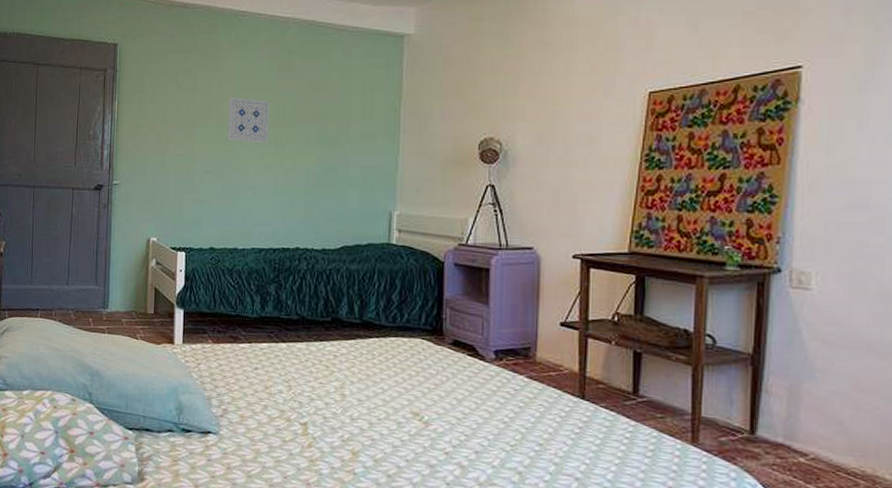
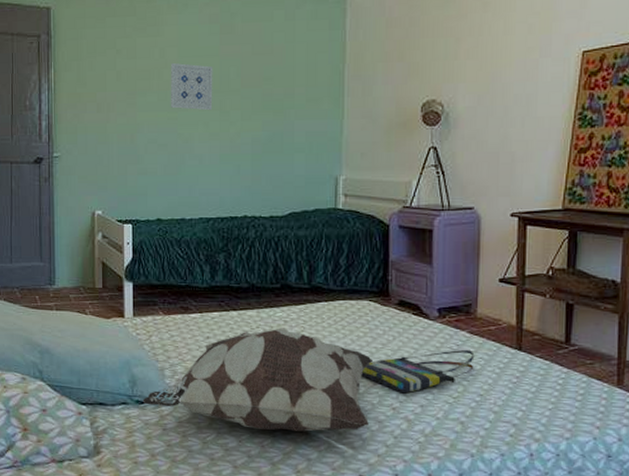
decorative pillow: none [188,362,426,473] -> present [142,328,374,432]
tote bag: none [412,395,534,438] -> present [361,350,475,394]

